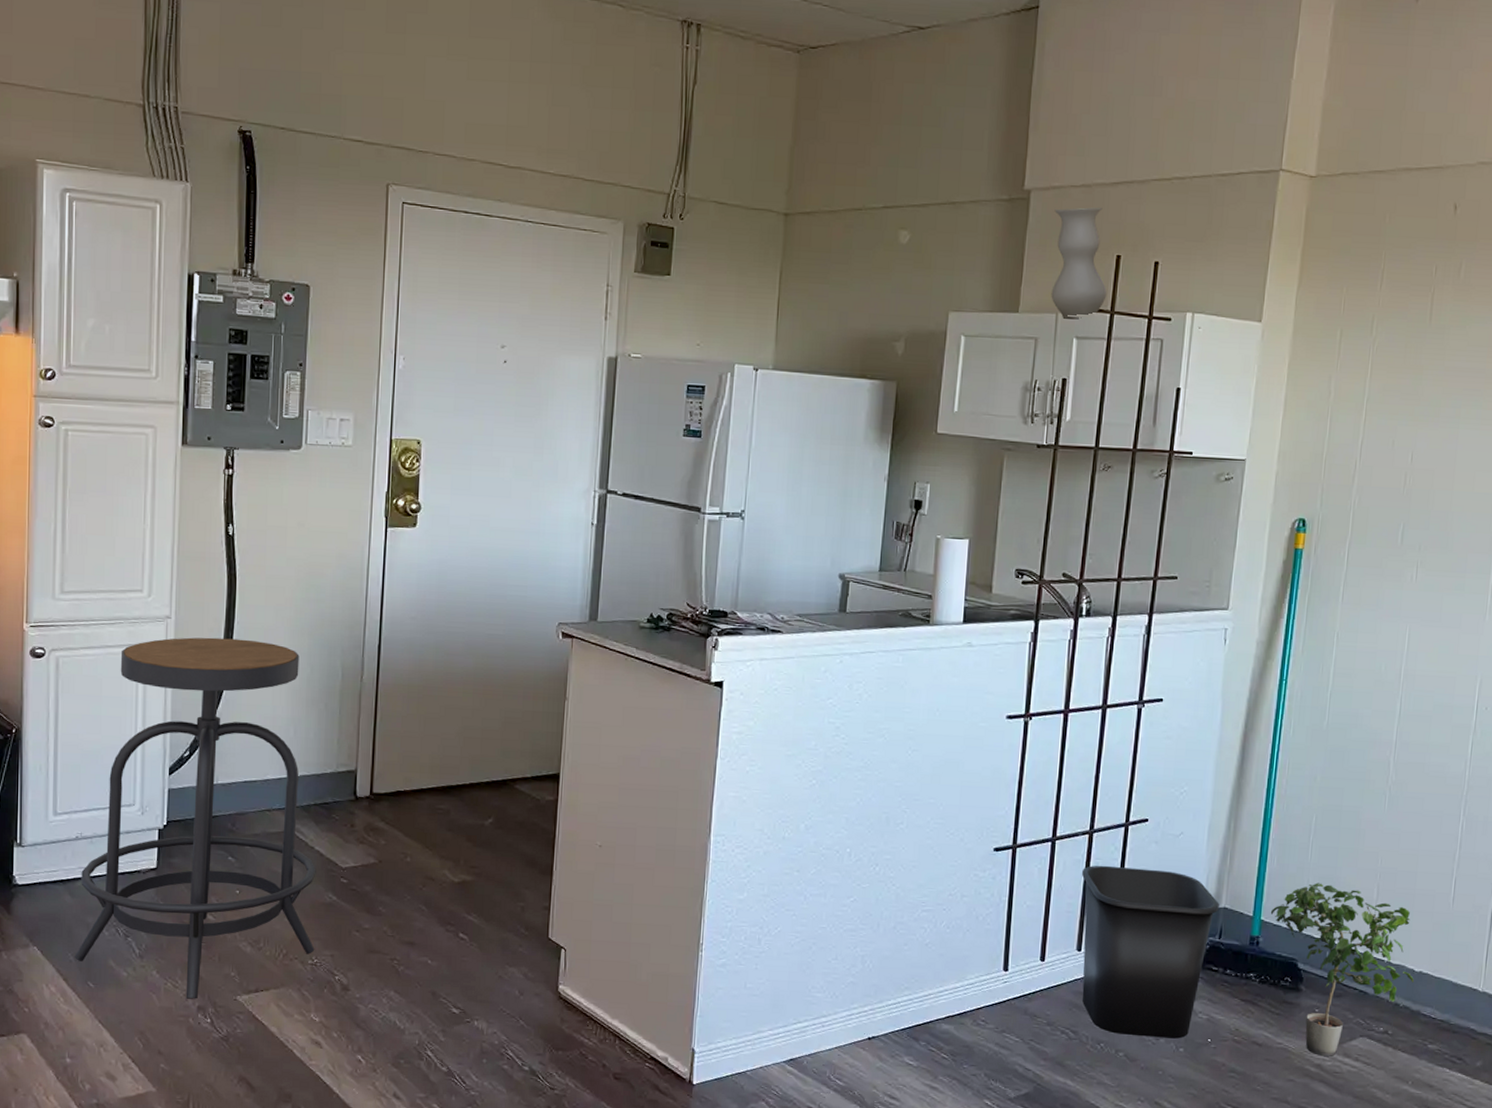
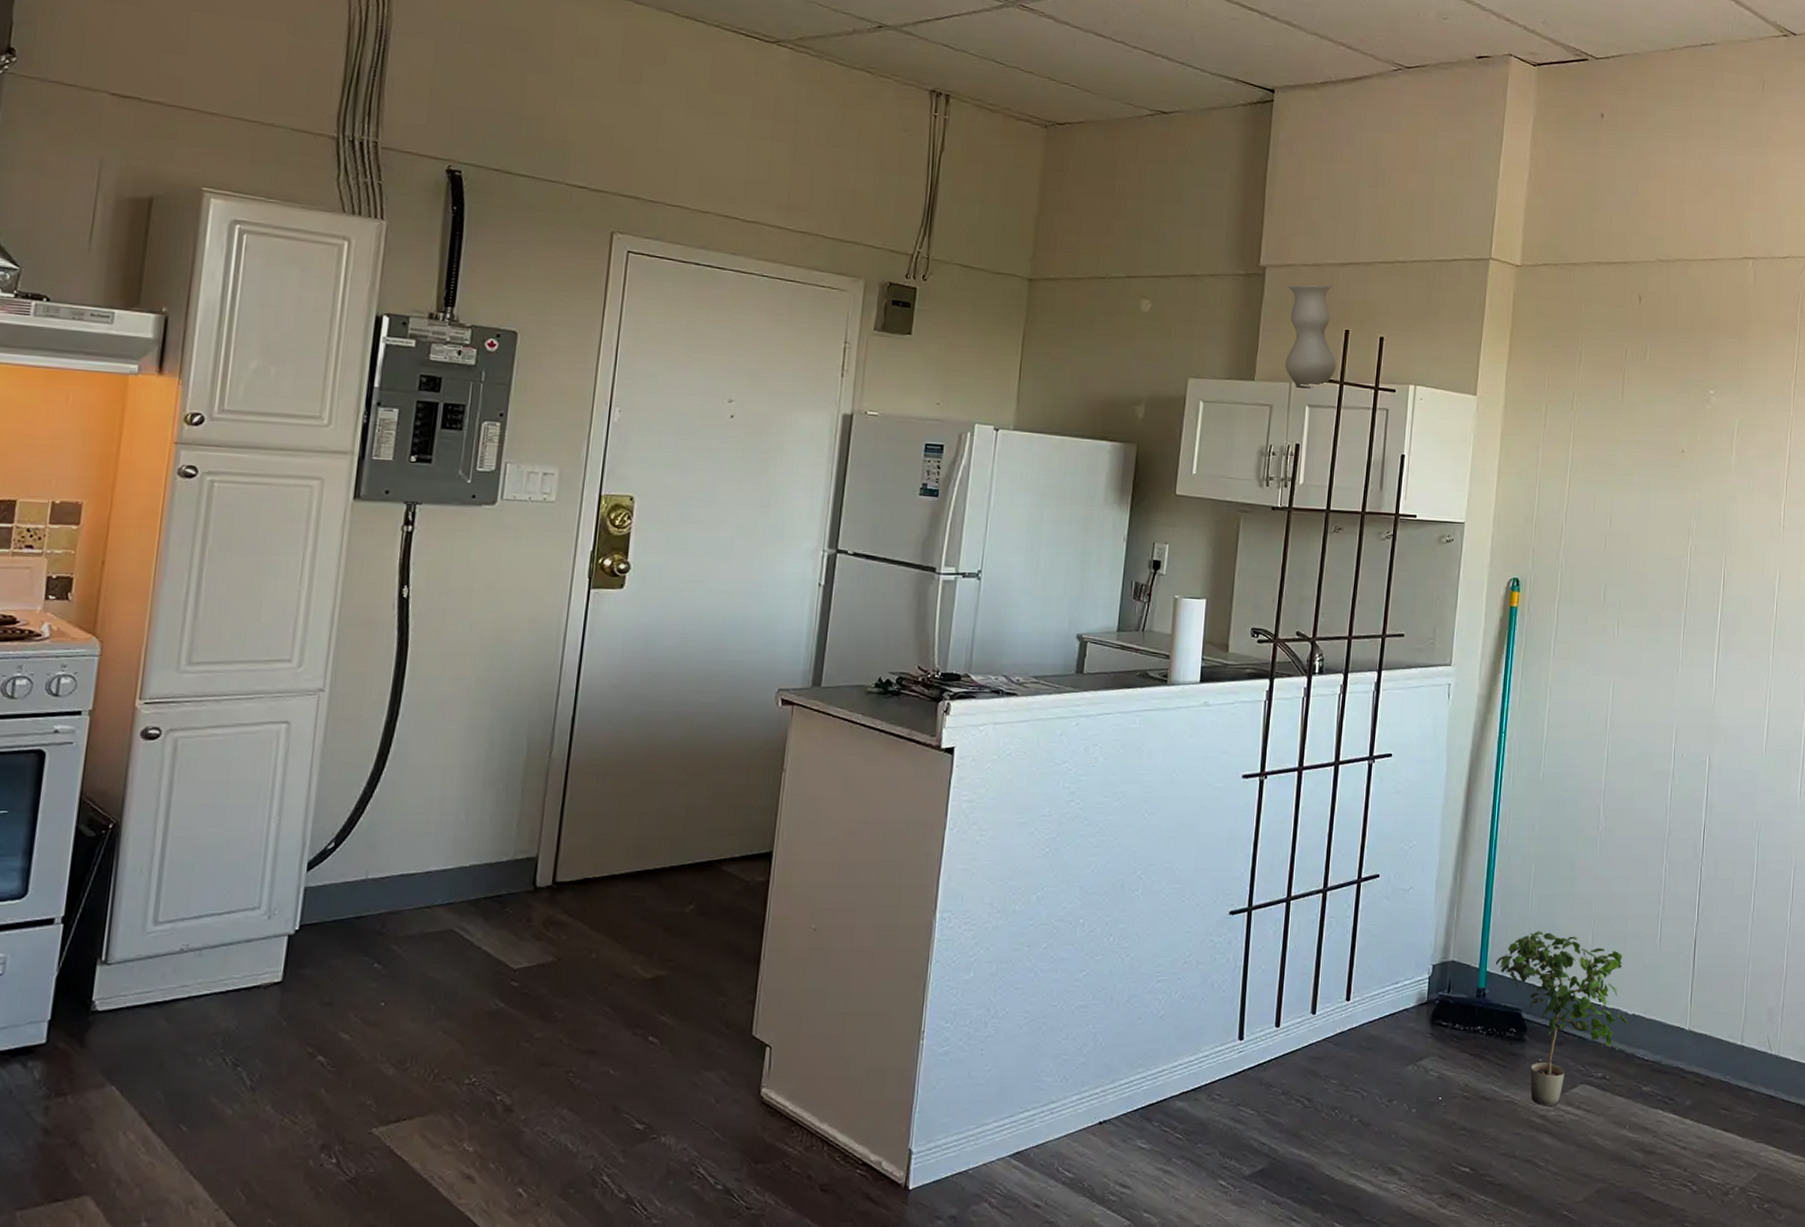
bar stool: present [74,637,316,999] -> none [165,712,482,1136]
waste bin: present [1081,865,1219,1039] -> none [1315,924,1448,1099]

